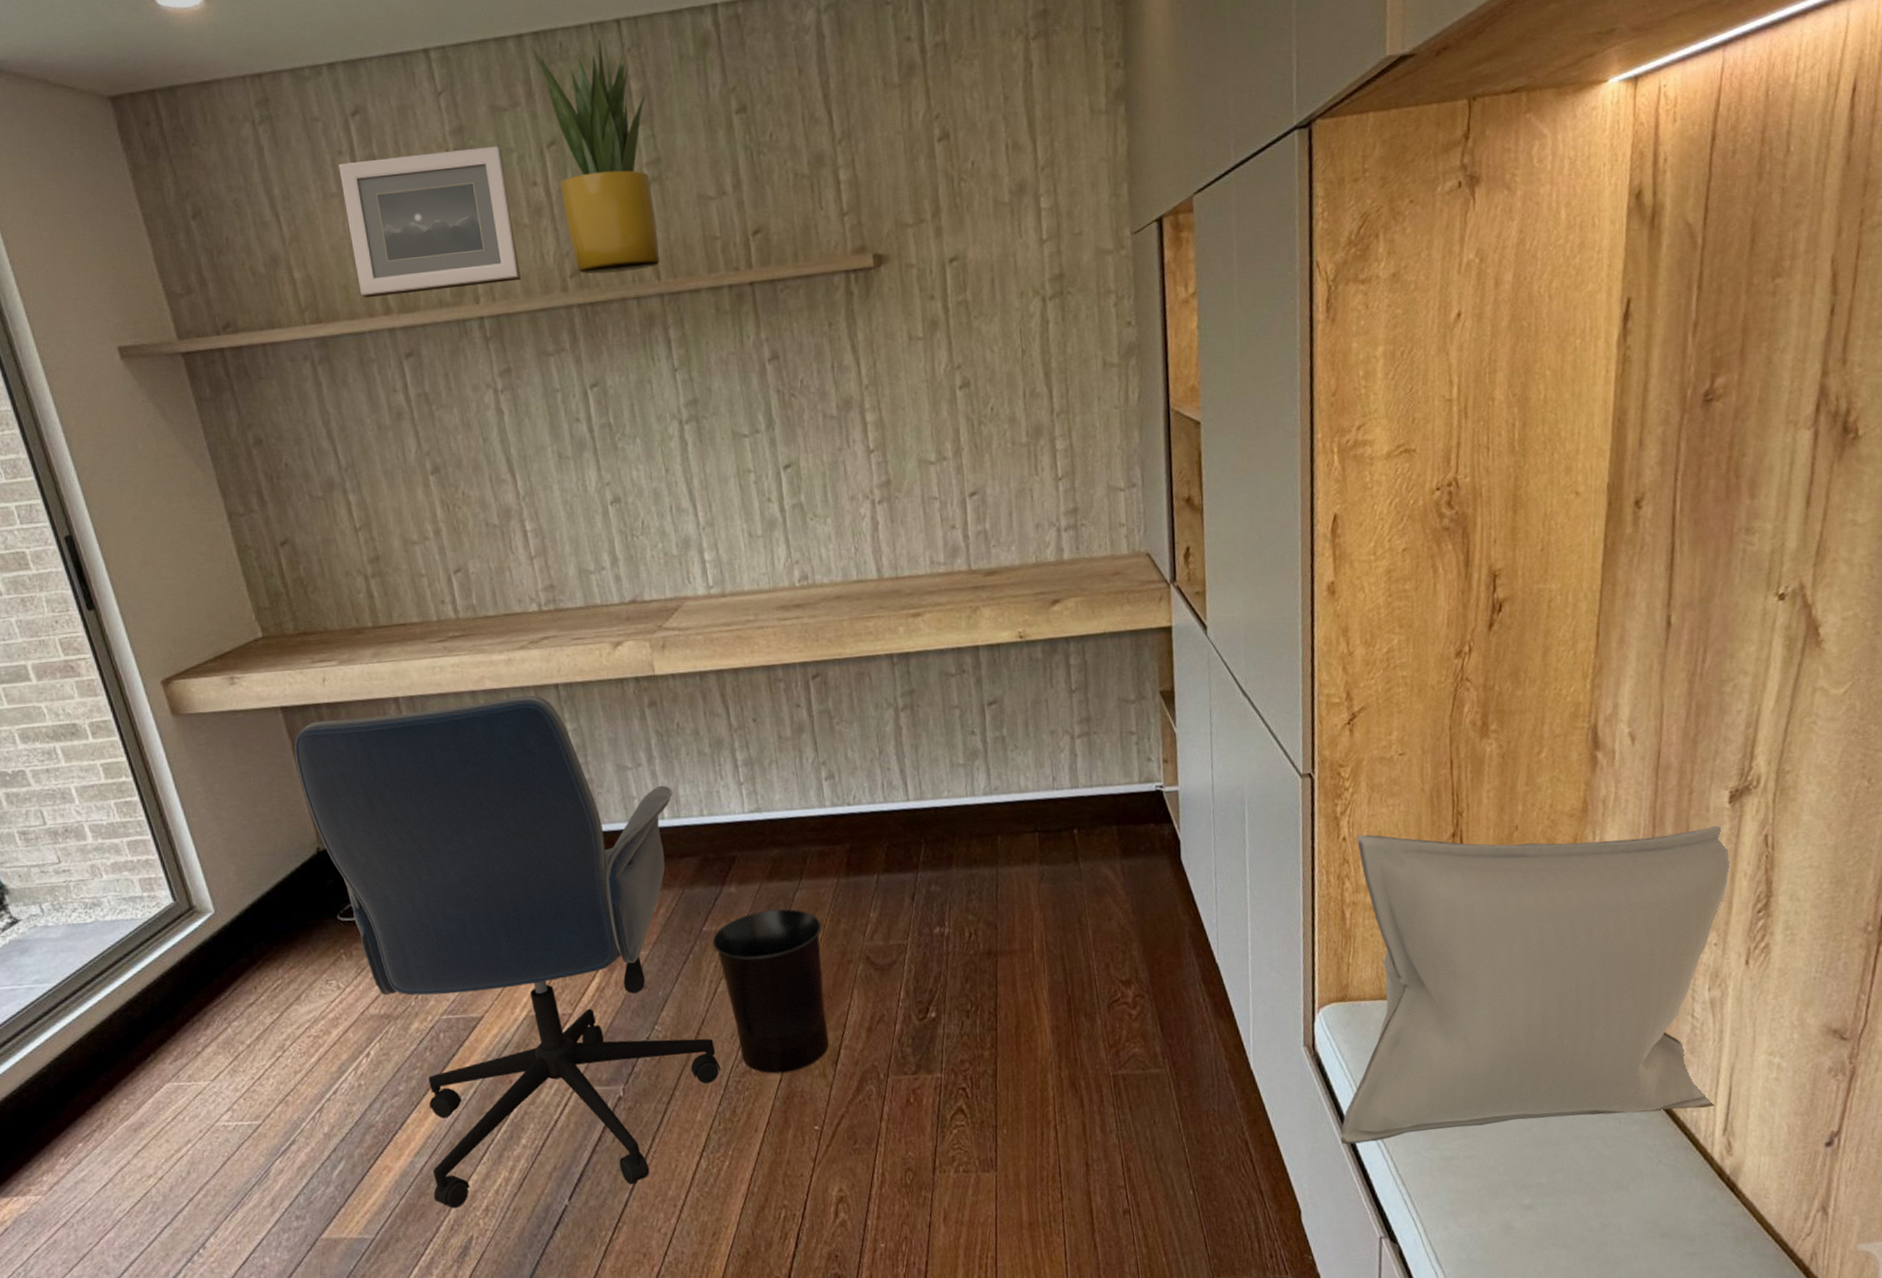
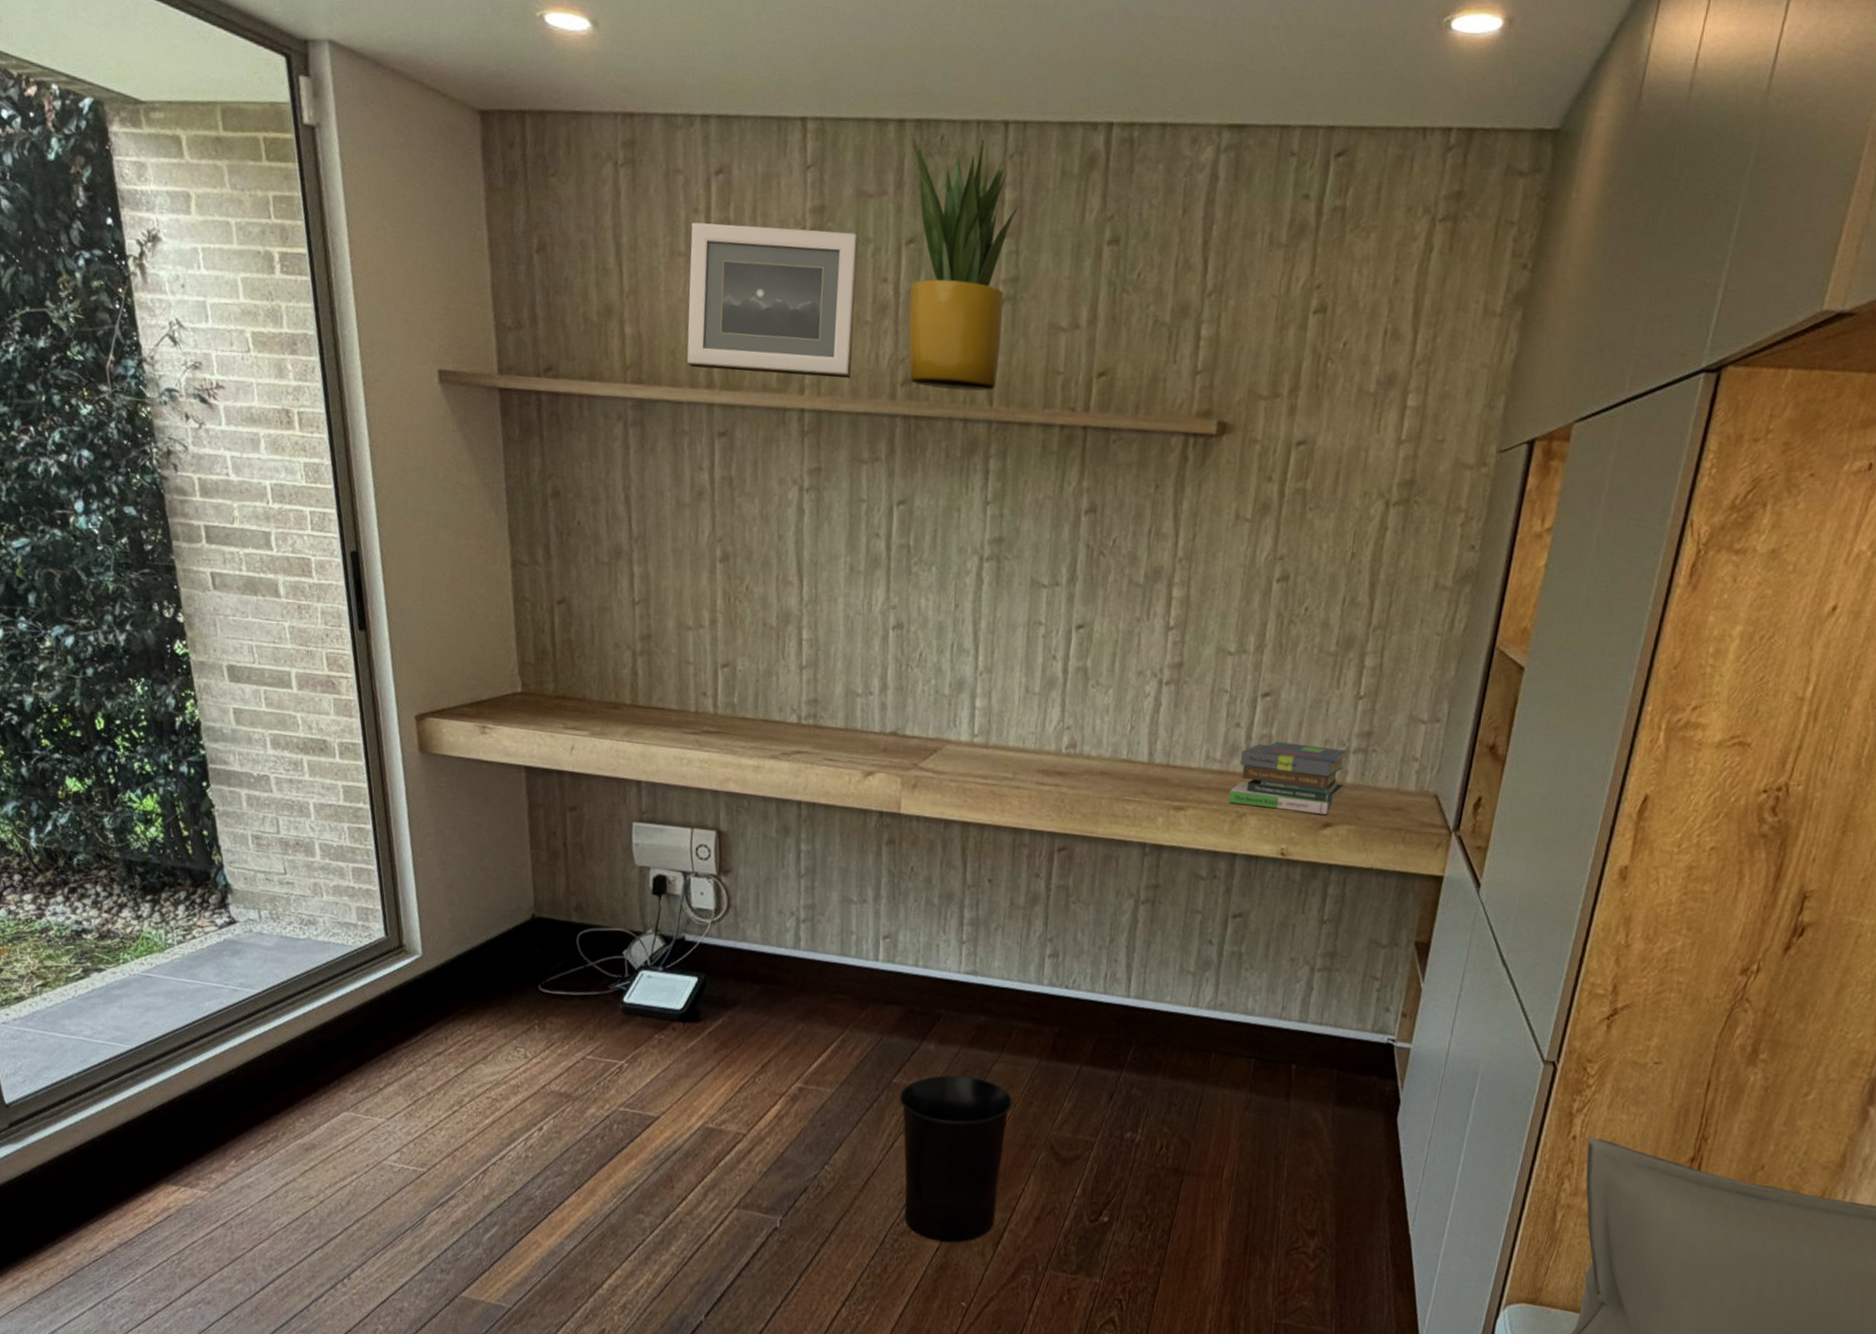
office chair: present [294,695,721,1208] -> none [529,788,893,1317]
books: none [959,530,1064,600] -> present [1228,741,1348,815]

